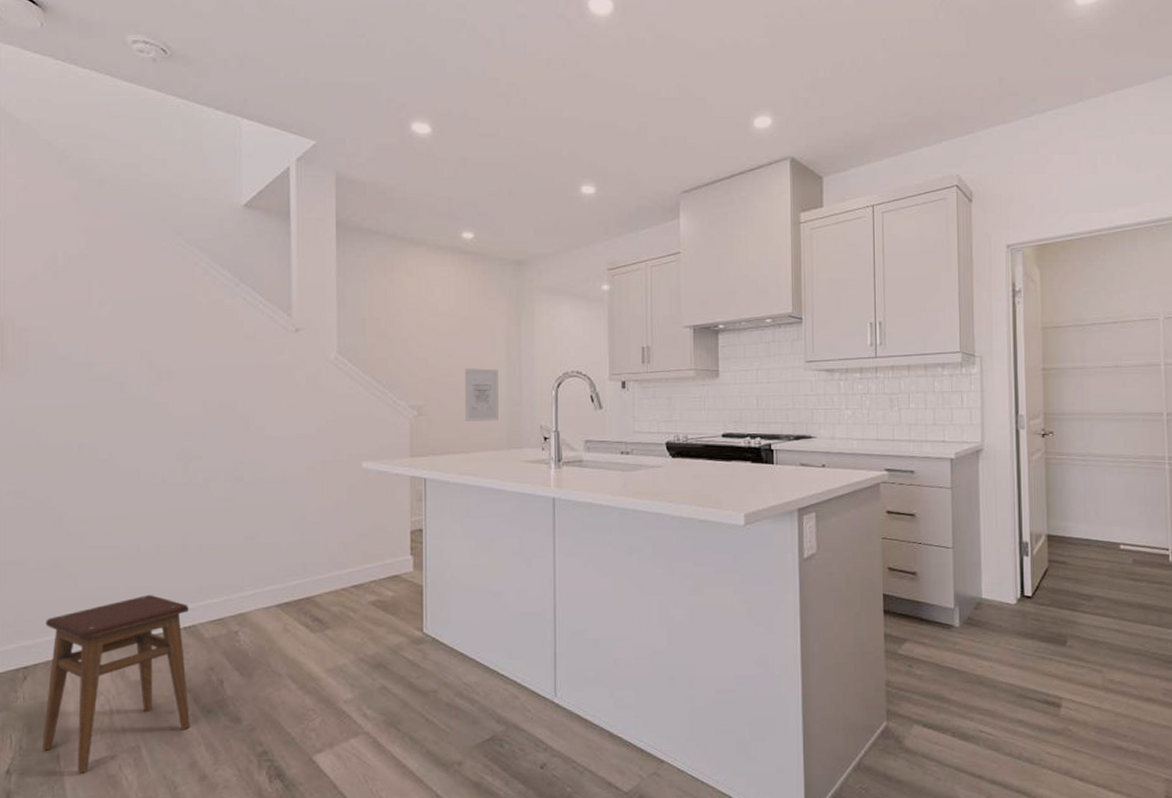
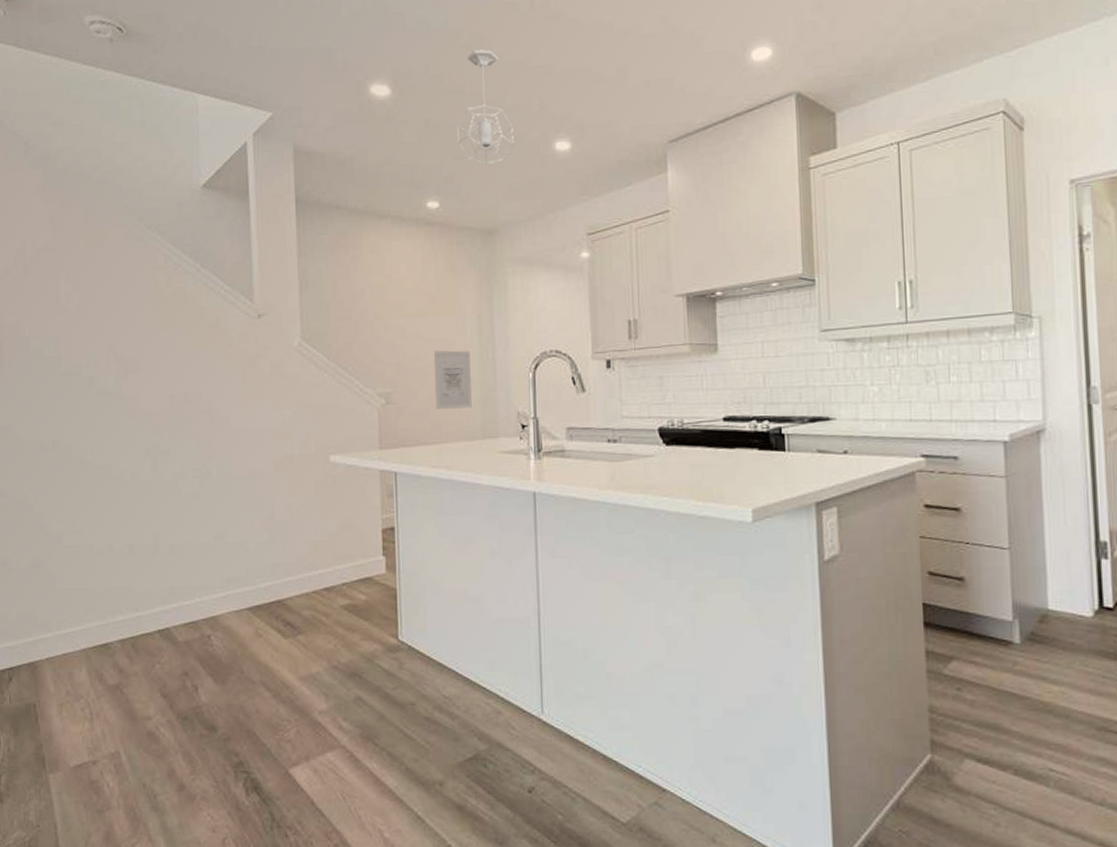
stool: present [43,595,190,773] -> none [27,596,167,778]
pendant light: none [491,99,544,202] -> present [456,49,514,164]

